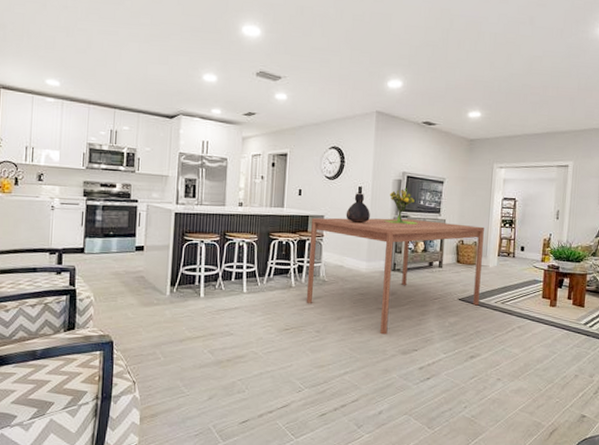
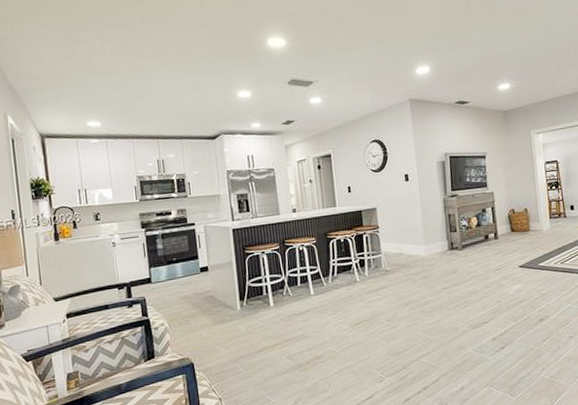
dining table: present [306,217,484,335] -> none [364,193,539,313]
vessel: present [346,193,370,224] -> none [396,180,421,210]
bouquet: present [384,187,418,225] -> none [435,168,467,205]

